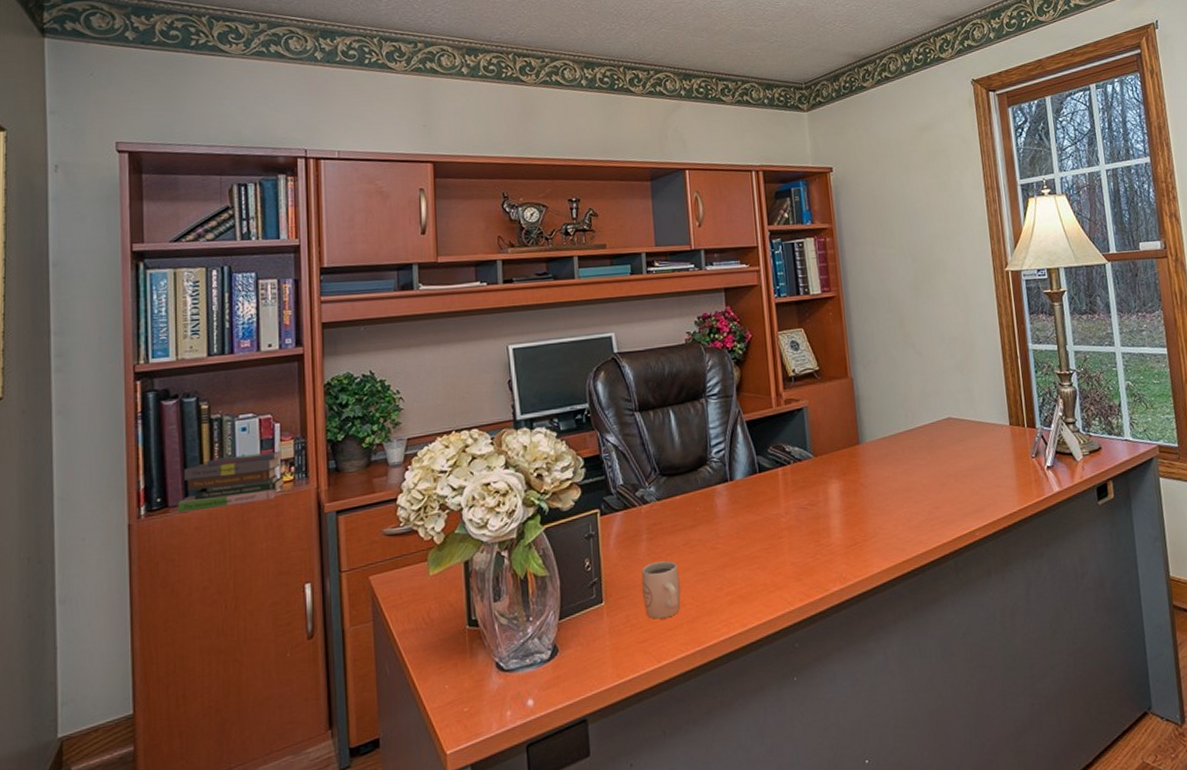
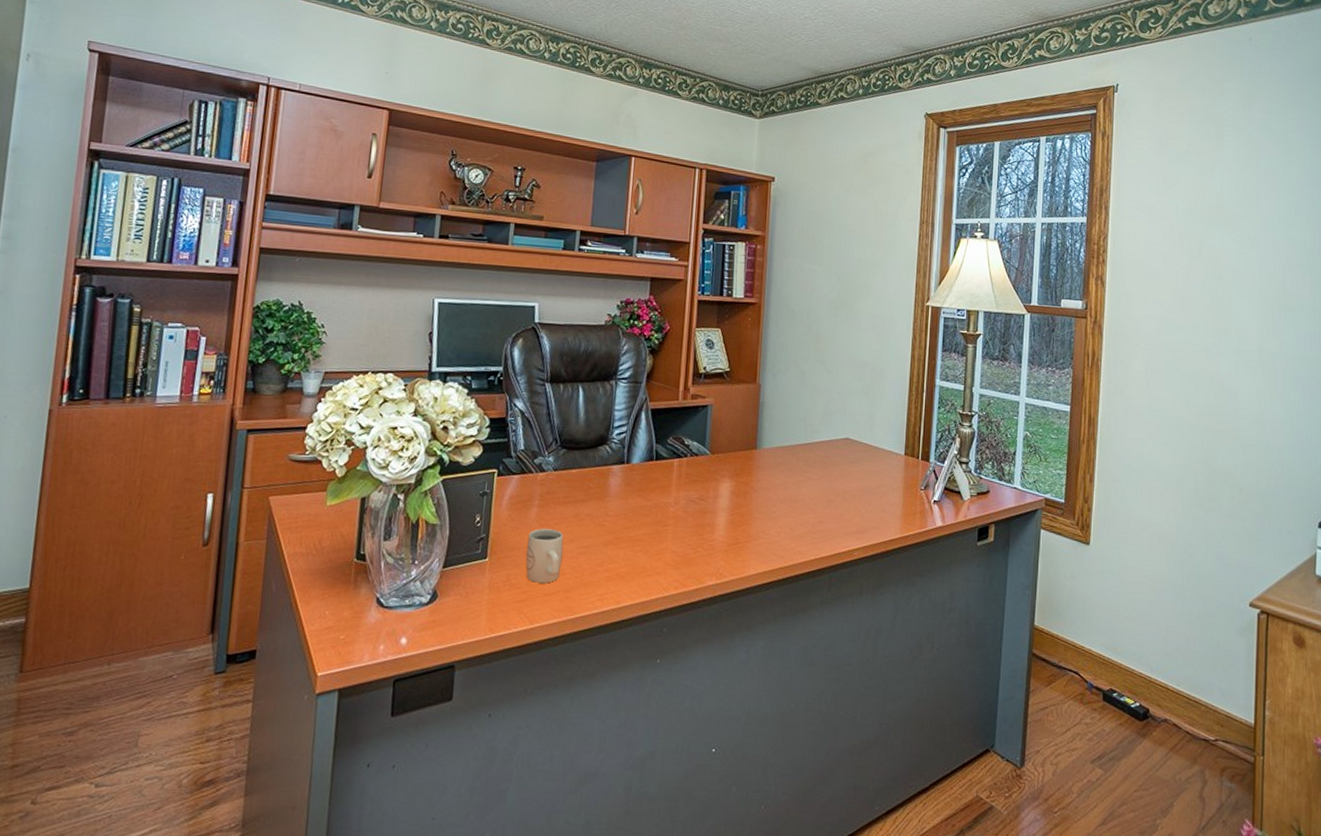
books: present [177,451,284,513] -> none [97,360,204,409]

